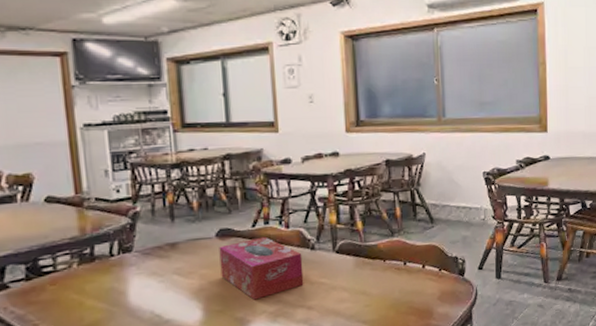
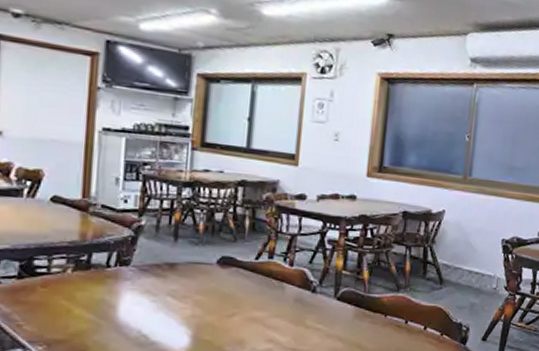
tissue box: present [219,236,304,300] -> none [215,271,302,336]

